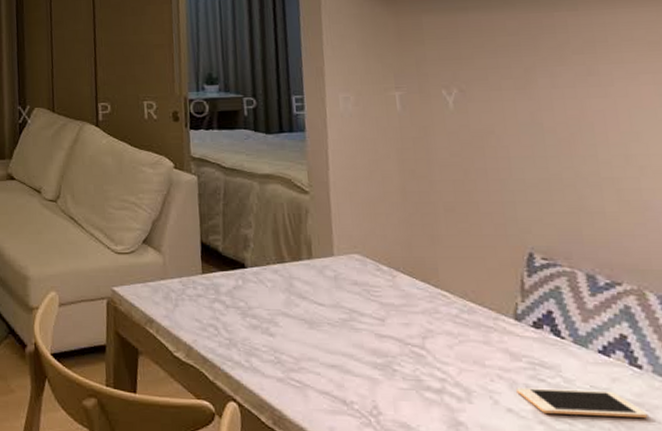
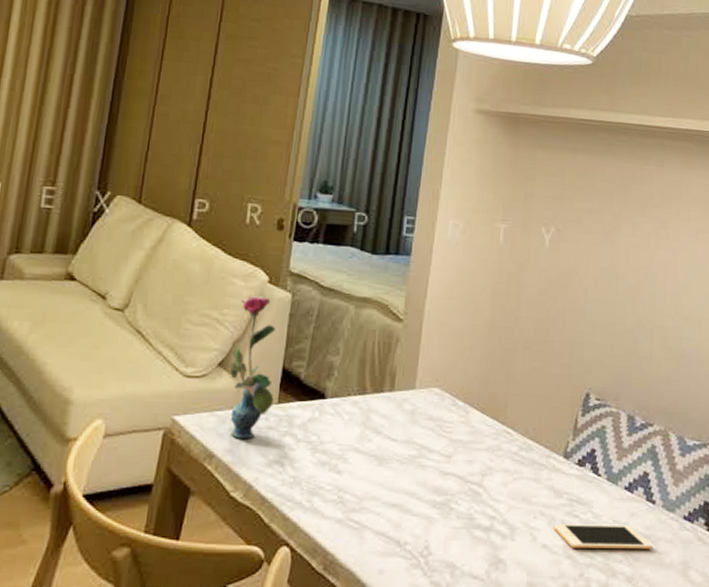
vase: none [153,180,198,306] -> present [229,295,276,439]

